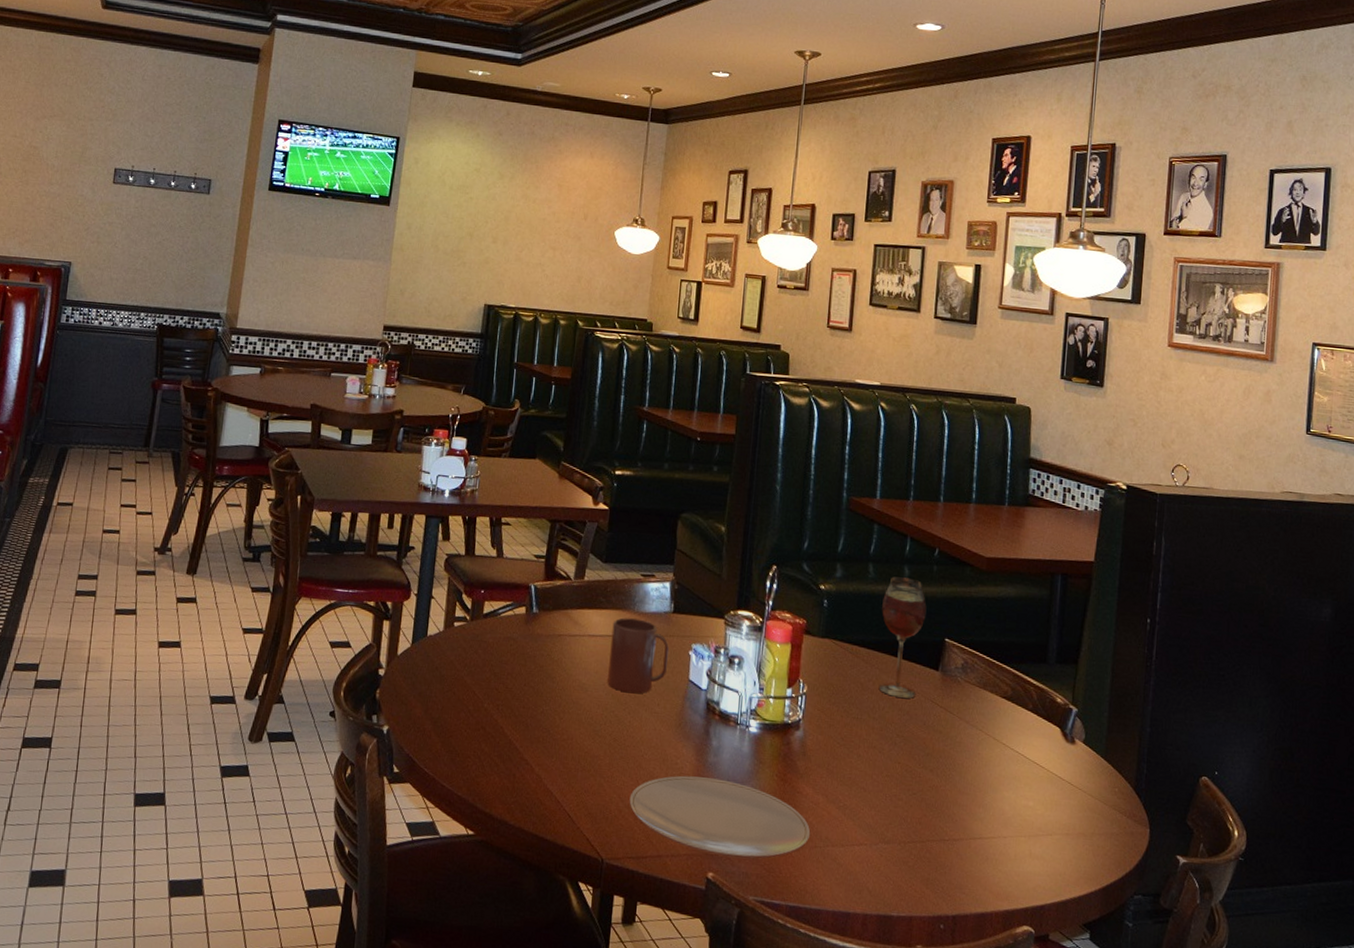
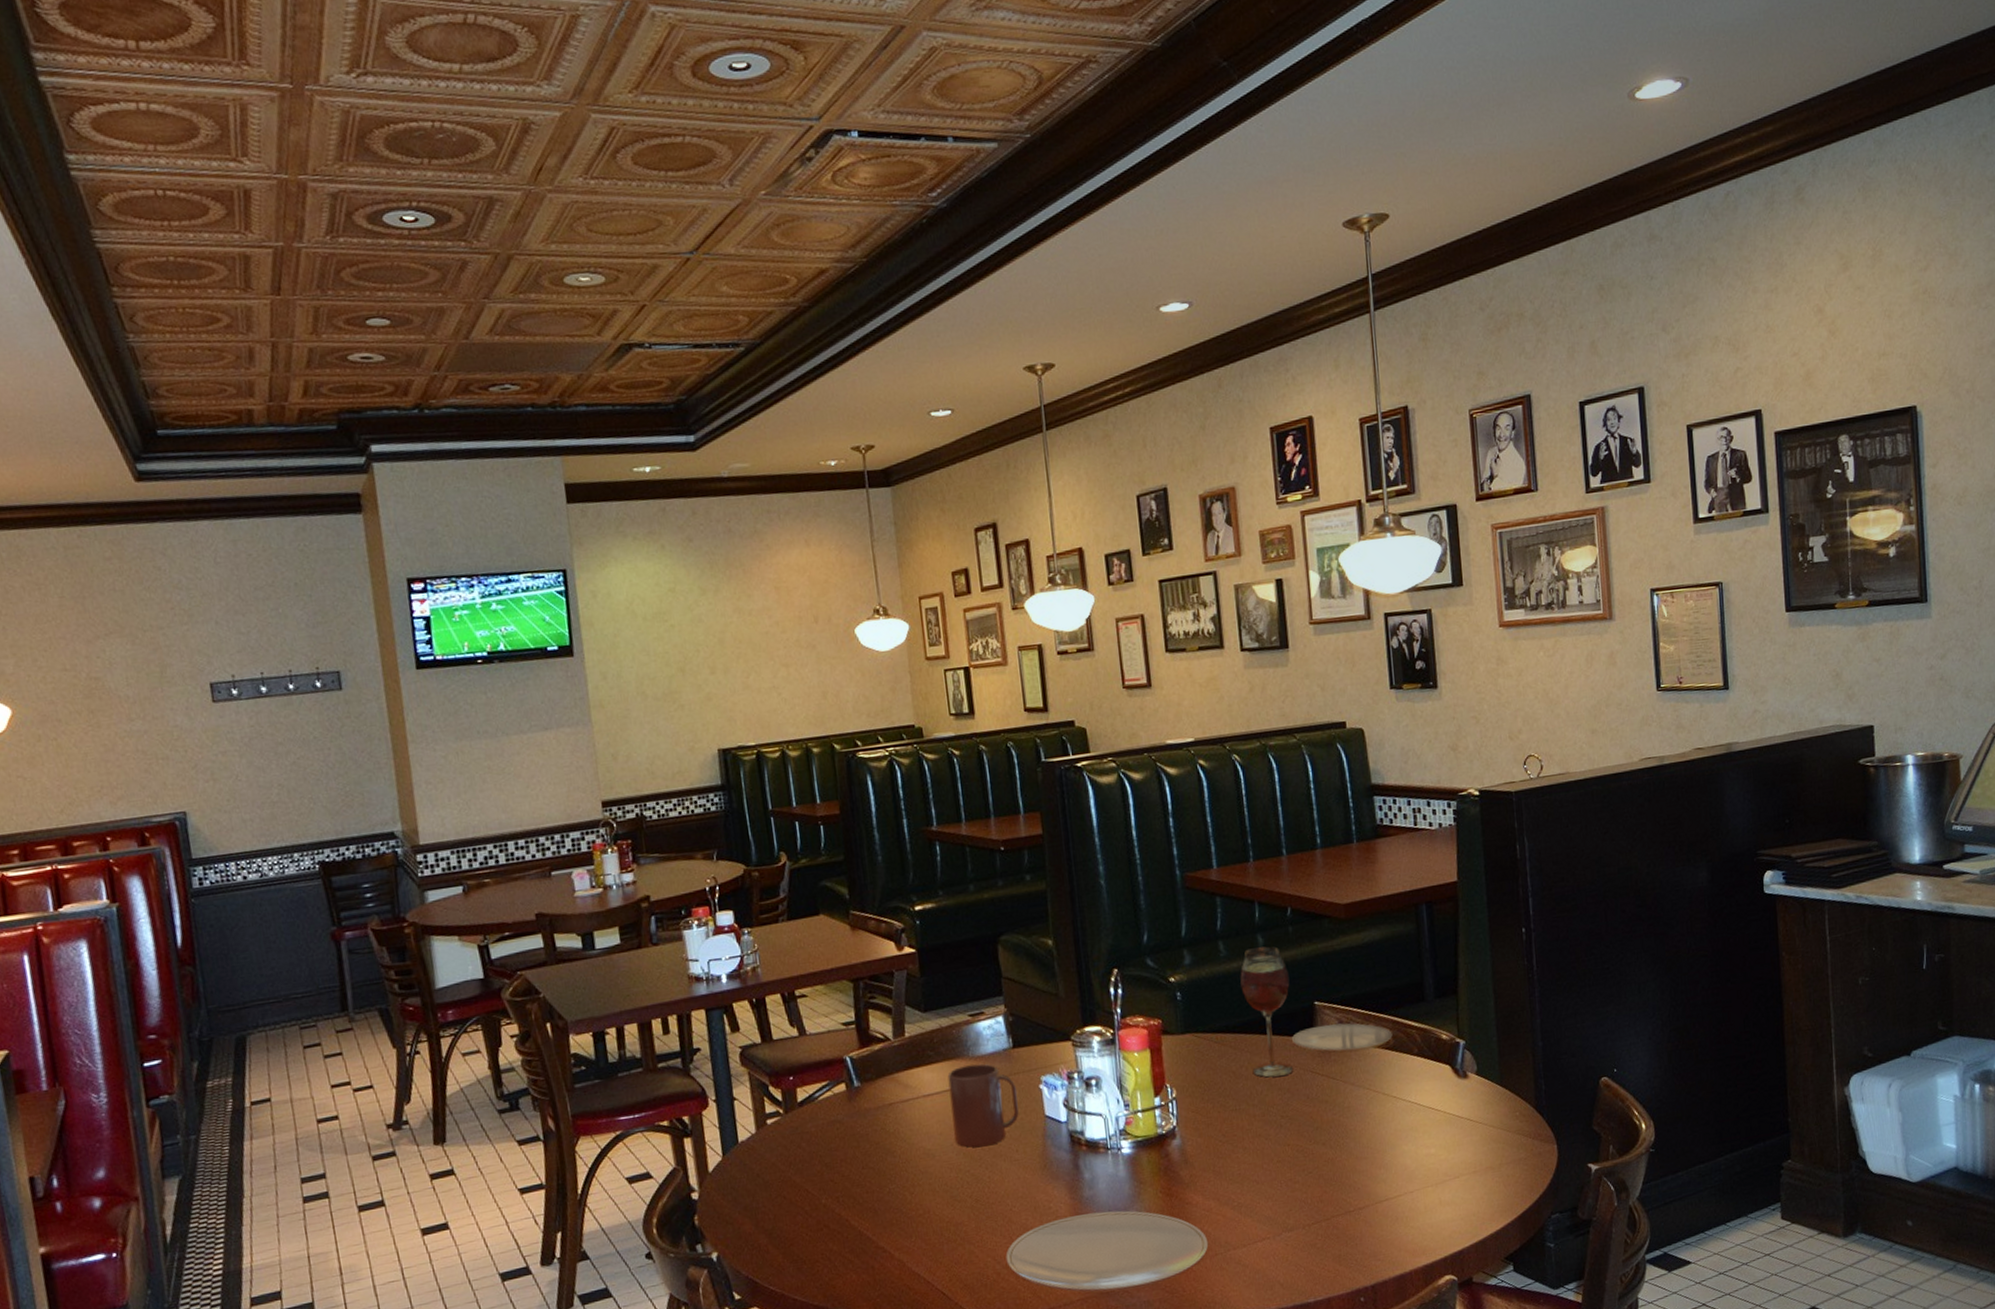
plate: none [919,661,1012,694] -> present [1292,1023,1393,1053]

